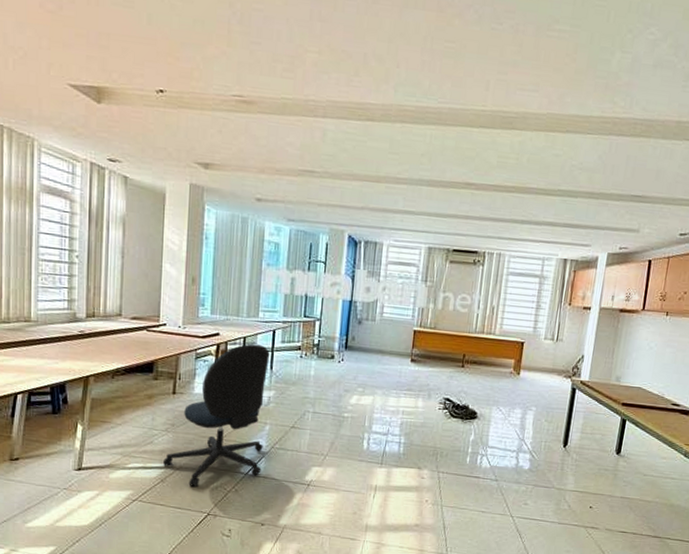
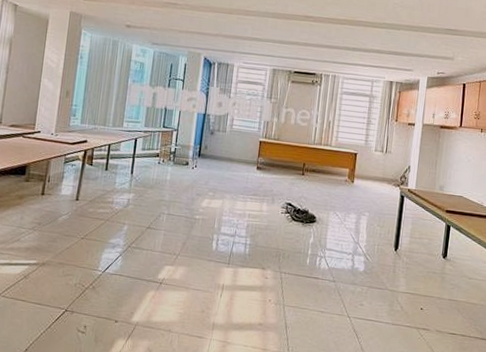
office chair: present [162,344,270,487] -> none [27,150,131,283]

